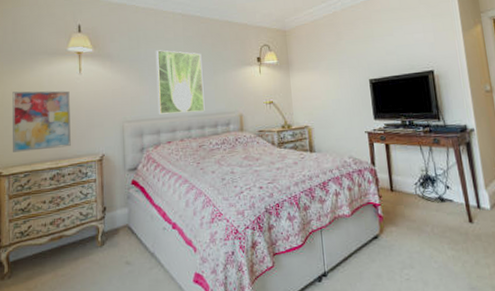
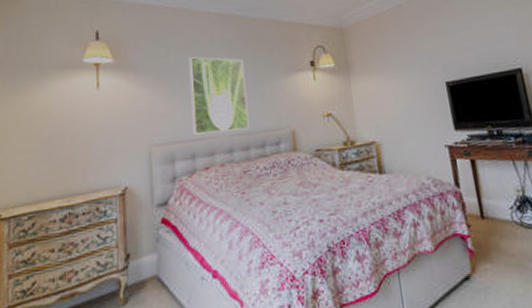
wall art: present [12,90,71,152] -> none [15,110,86,189]

